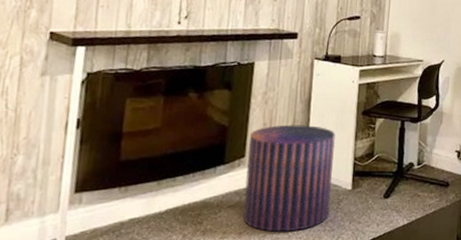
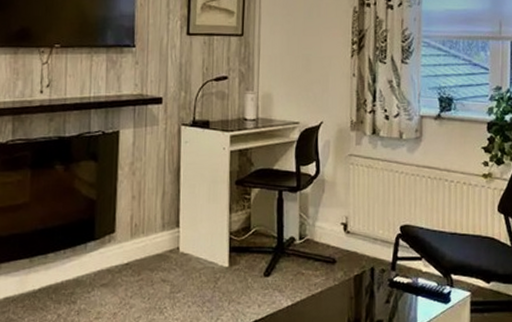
stool: present [243,124,336,232] -> none [116,197,209,313]

